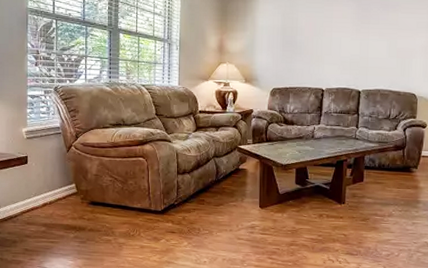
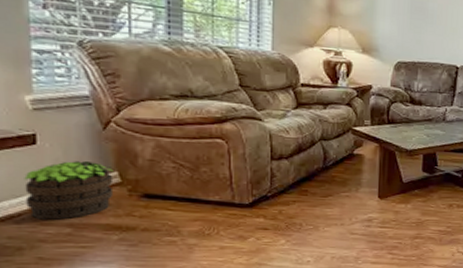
potted plant: none [19,176,72,221] -> present [24,161,114,220]

